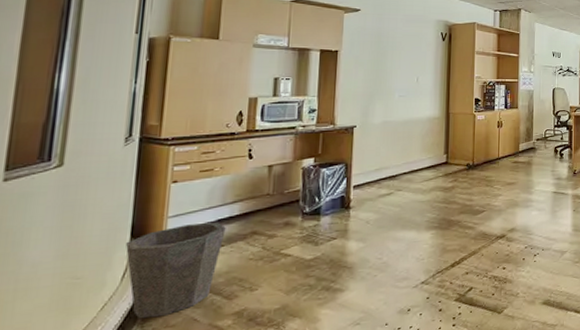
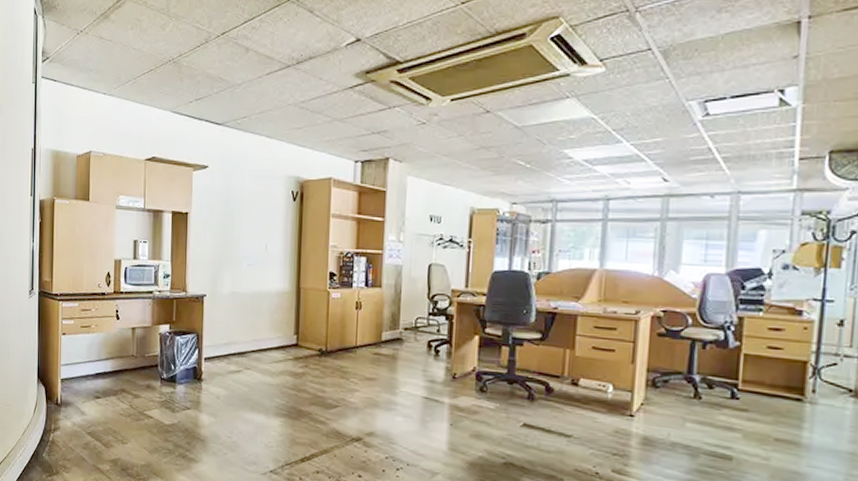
waste bin: present [126,222,226,319] -> none [35,373,102,450]

